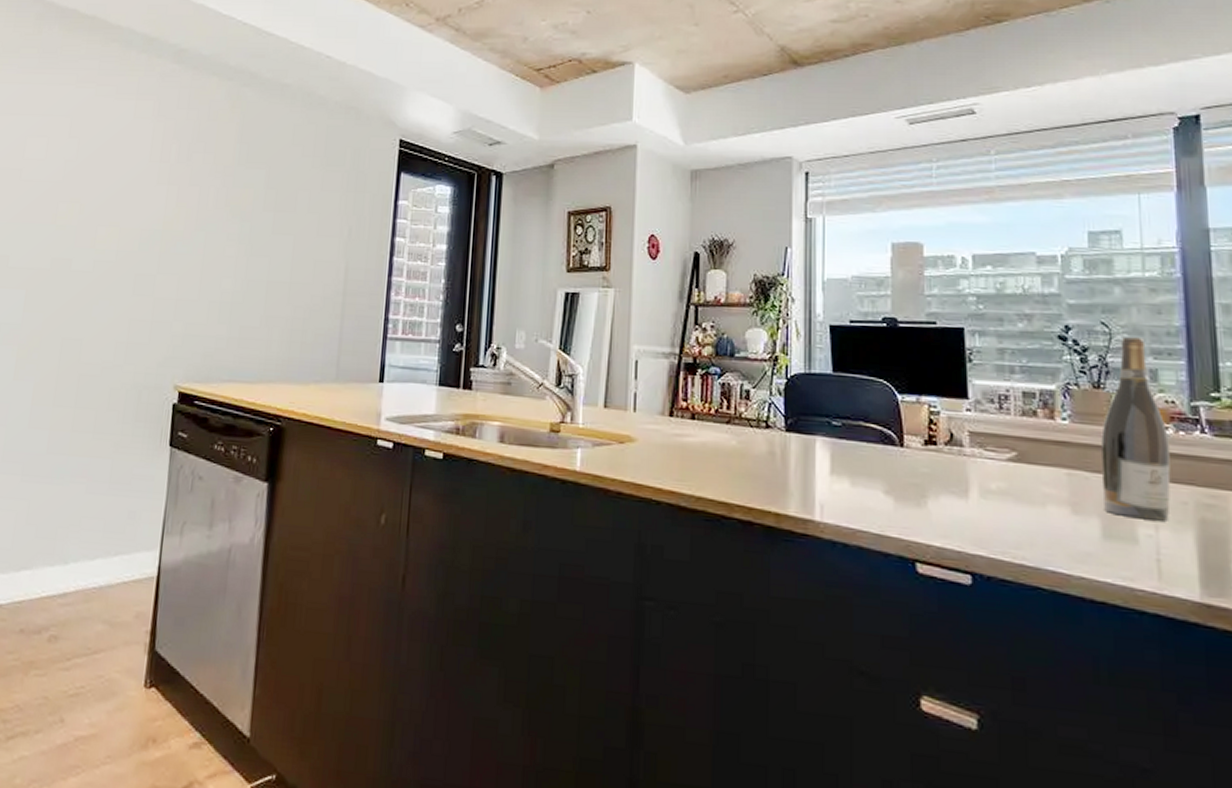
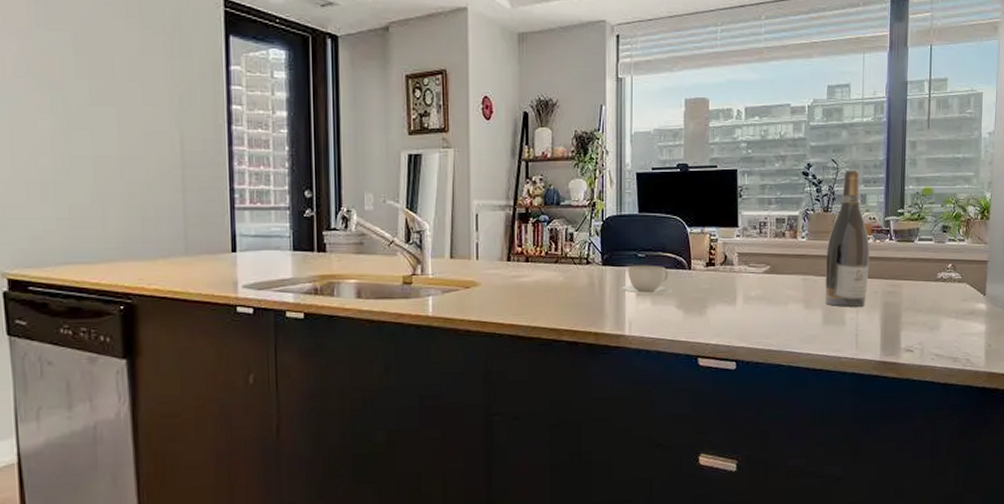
teacup: none [807,434,880,475] -> present [619,265,674,296]

